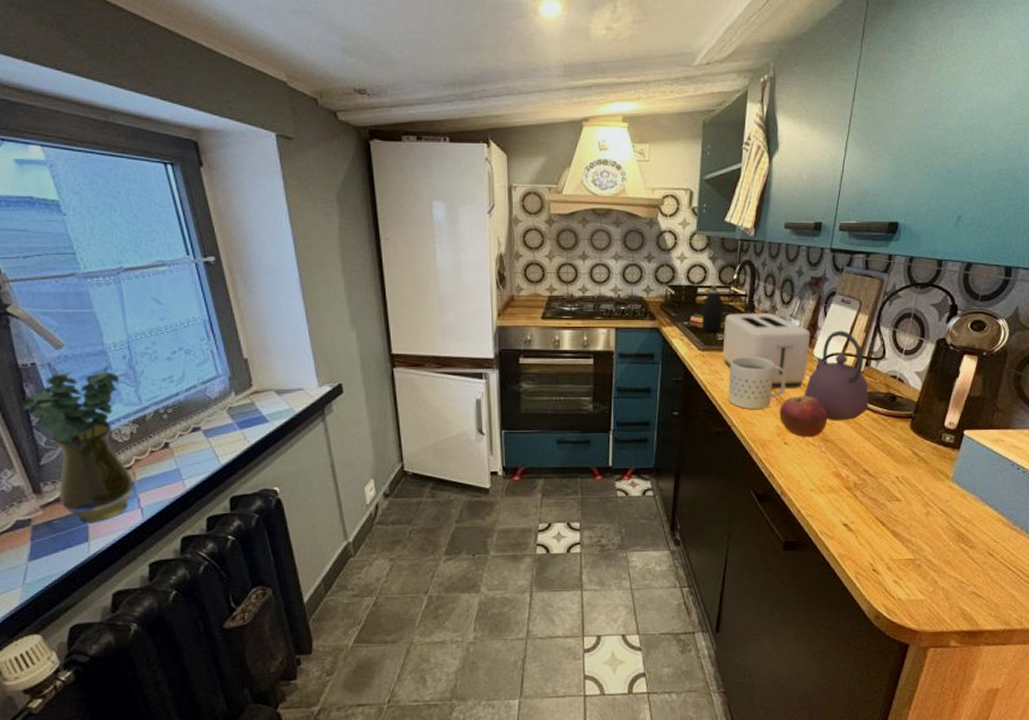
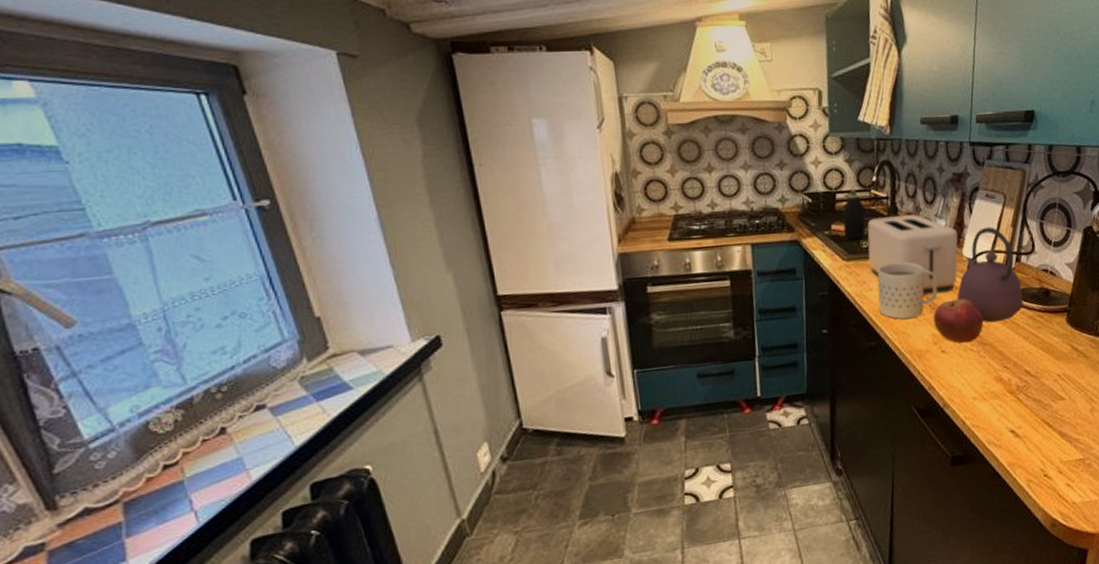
vase: present [21,366,134,523] -> none [22,342,183,538]

